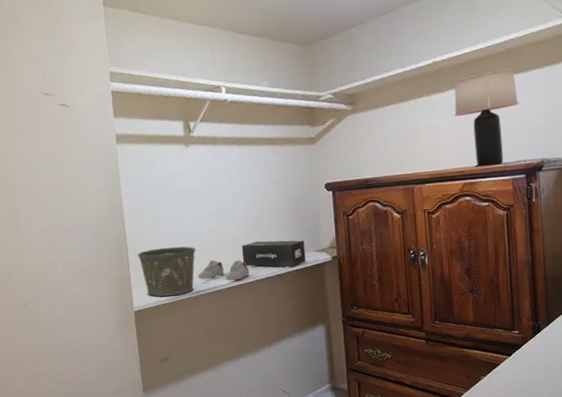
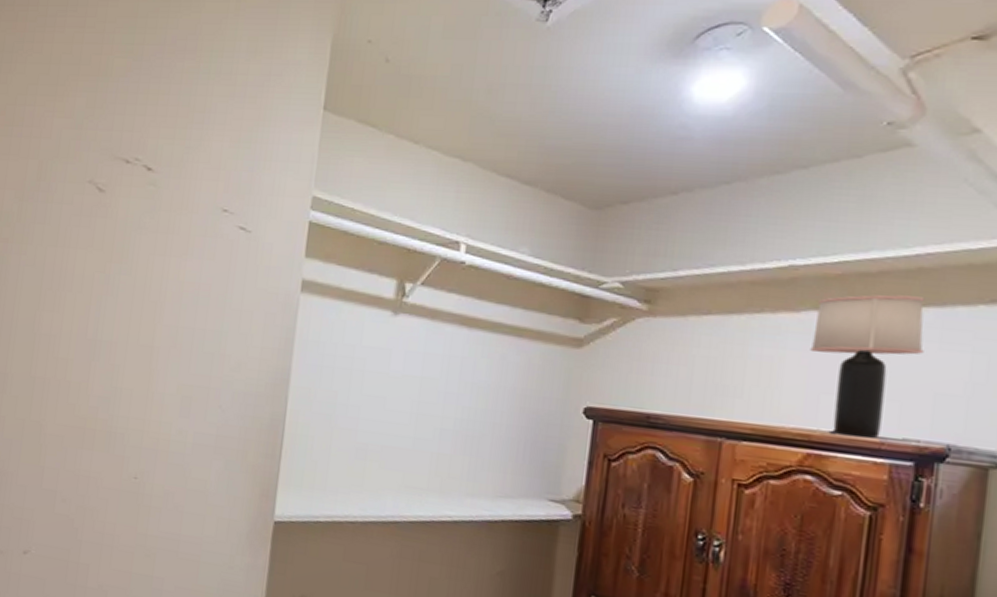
basket: present [137,246,196,297] -> none [295,442,377,516]
shoe: present [198,260,250,281] -> none [371,477,447,515]
box: present [242,240,306,268] -> none [441,465,536,516]

